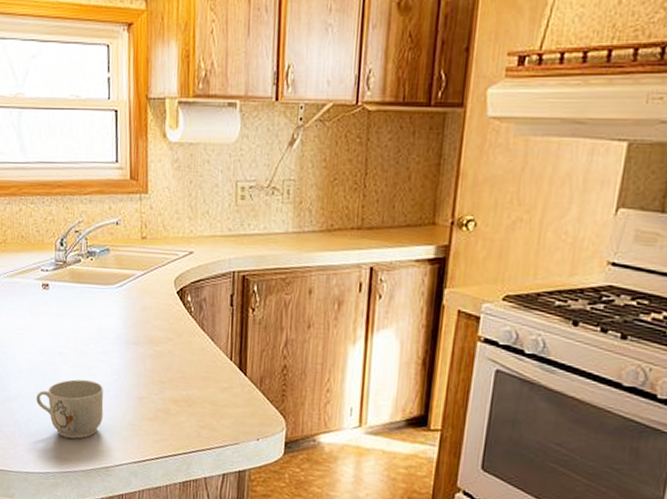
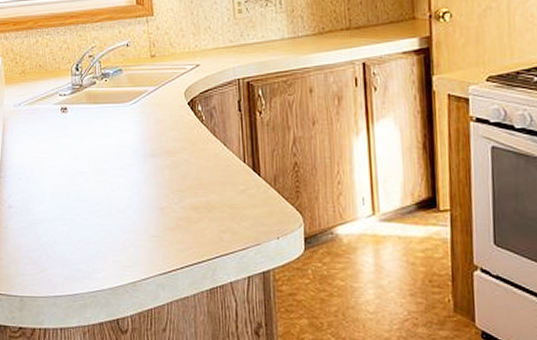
mug: present [36,379,104,439] -> none [61,197,127,256]

